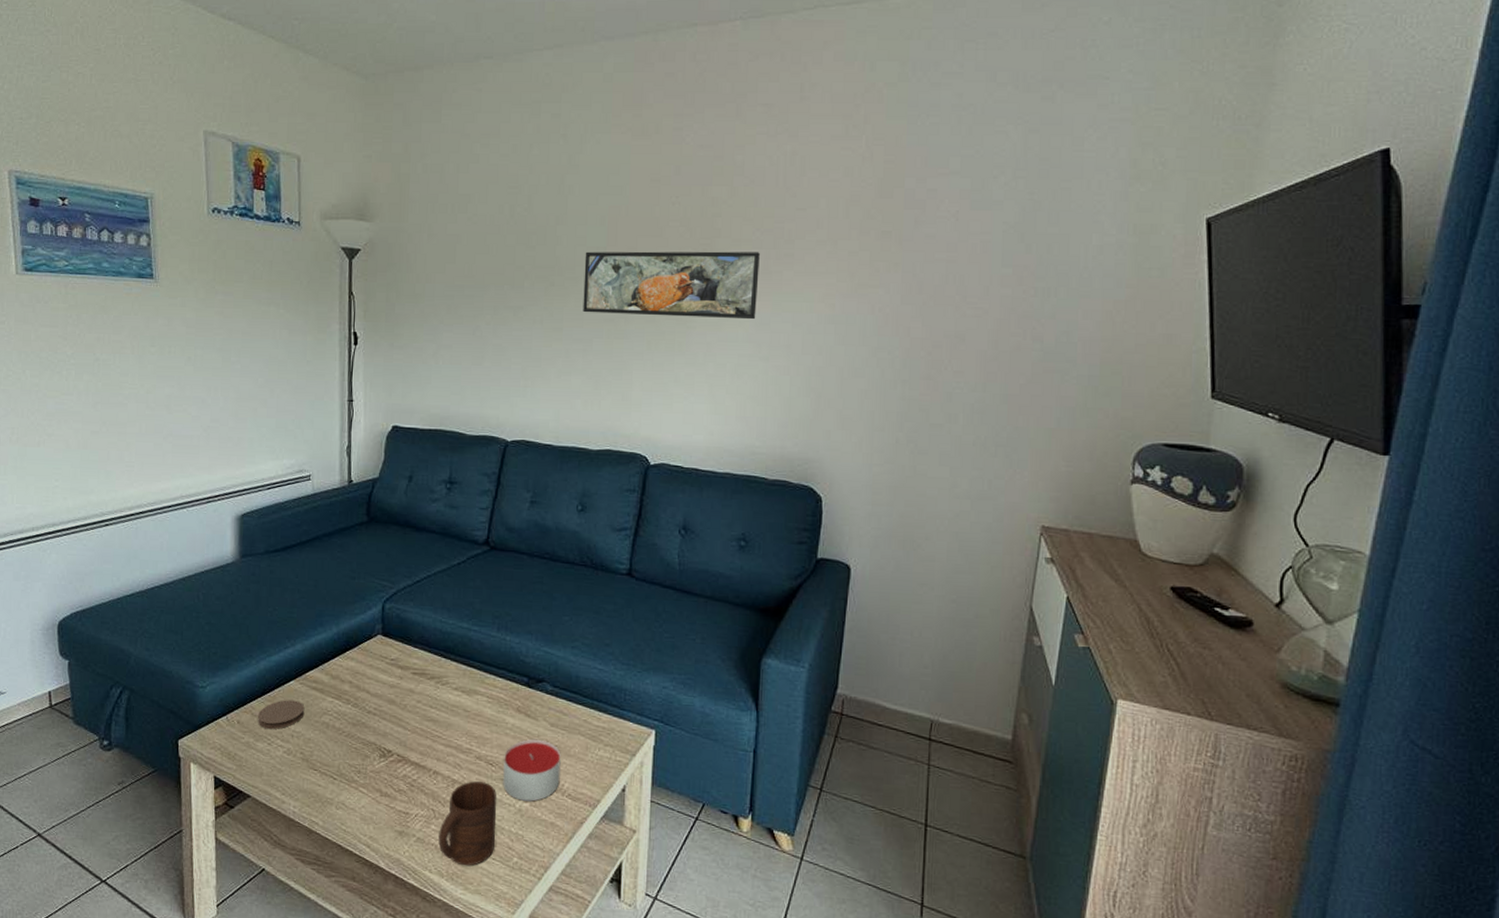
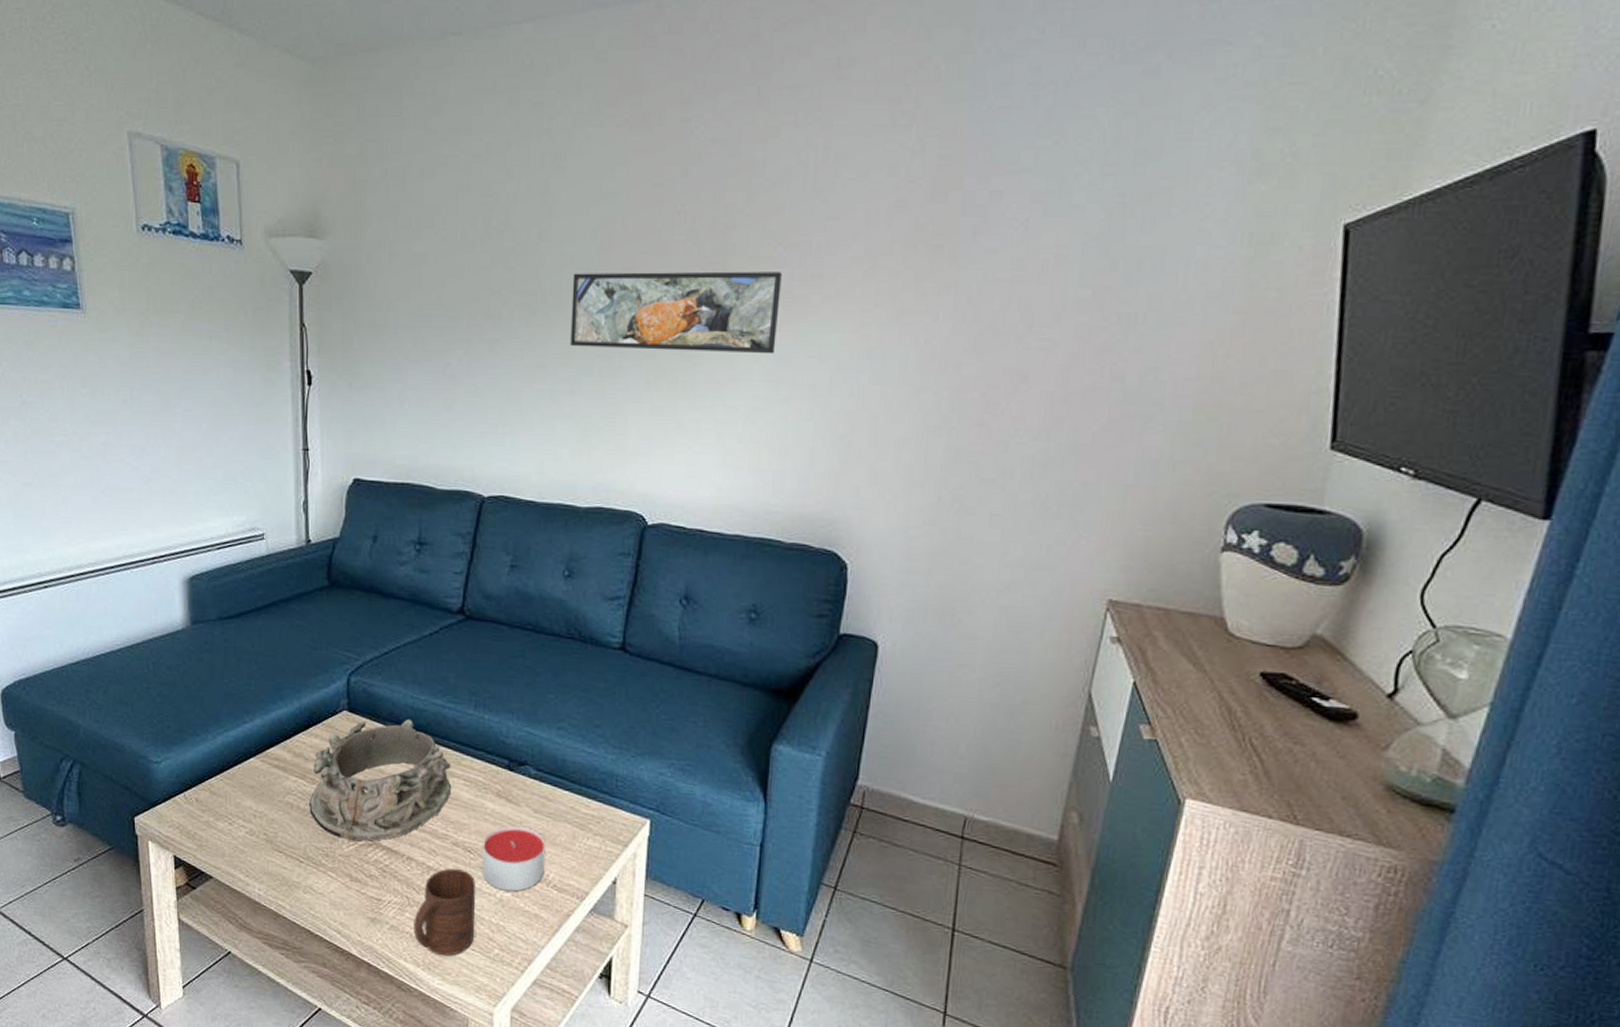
coaster: present [257,700,305,730] -> none [216,778,267,809]
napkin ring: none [344,641,476,757] -> present [309,719,452,841]

